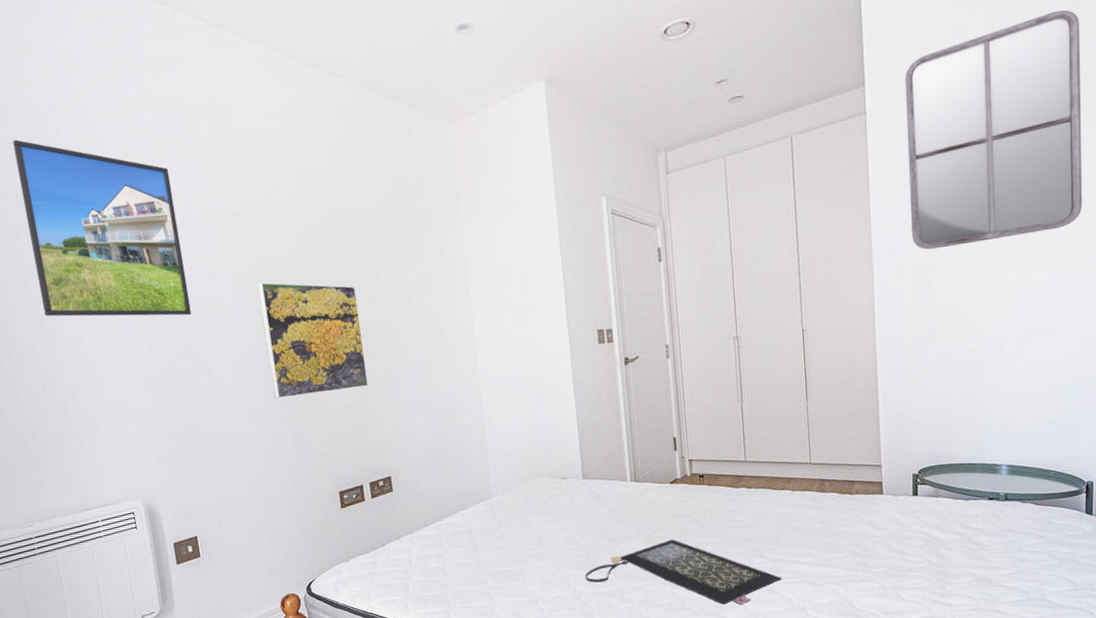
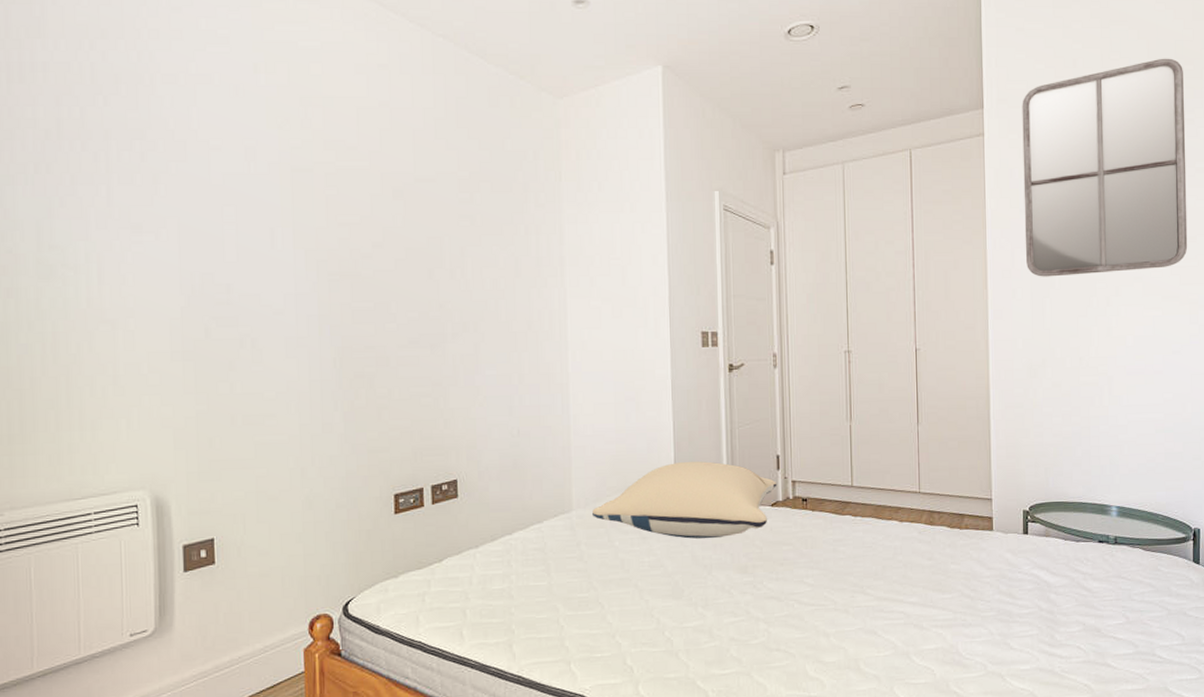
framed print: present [13,139,192,317] -> none [48,60,240,278]
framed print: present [258,282,368,400] -> none [323,247,441,382]
pillow: none [510,447,675,516] -> present [592,461,777,539]
clutch bag: present [585,539,782,605] -> none [671,569,885,648]

